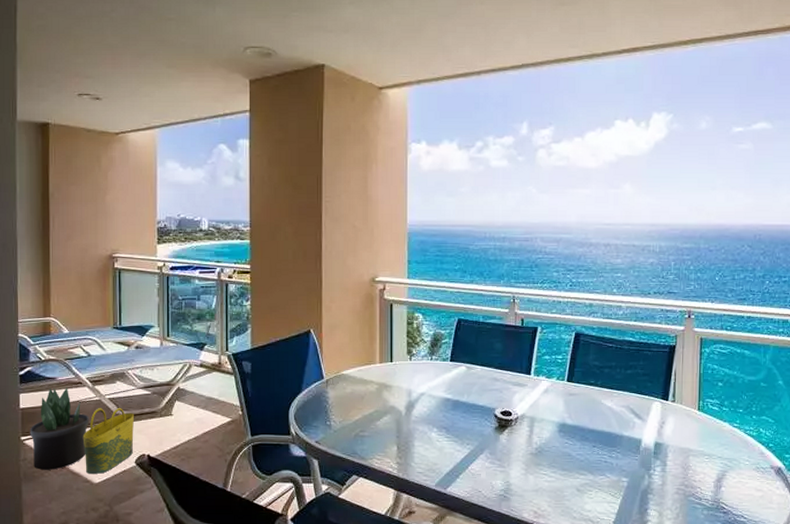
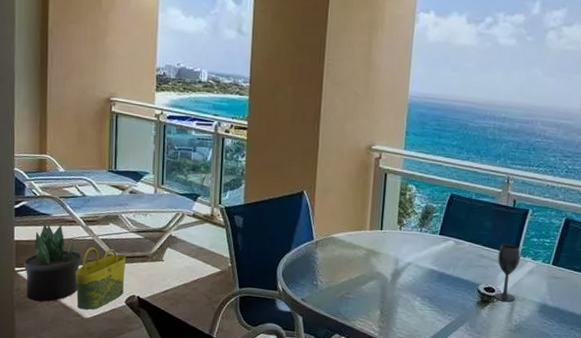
wine glass: none [511,363,534,424] -> present [494,243,521,302]

